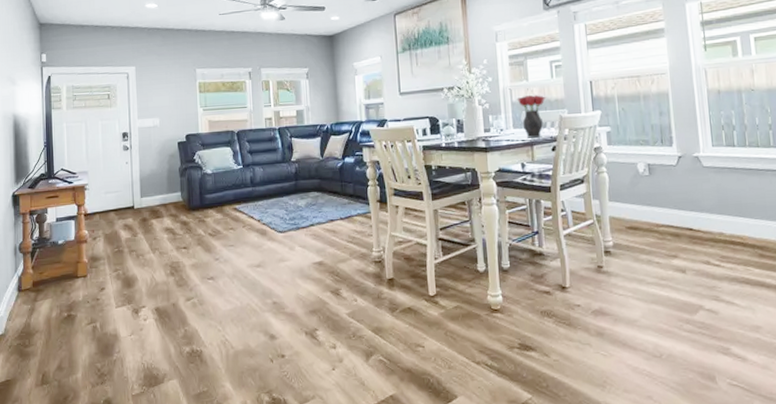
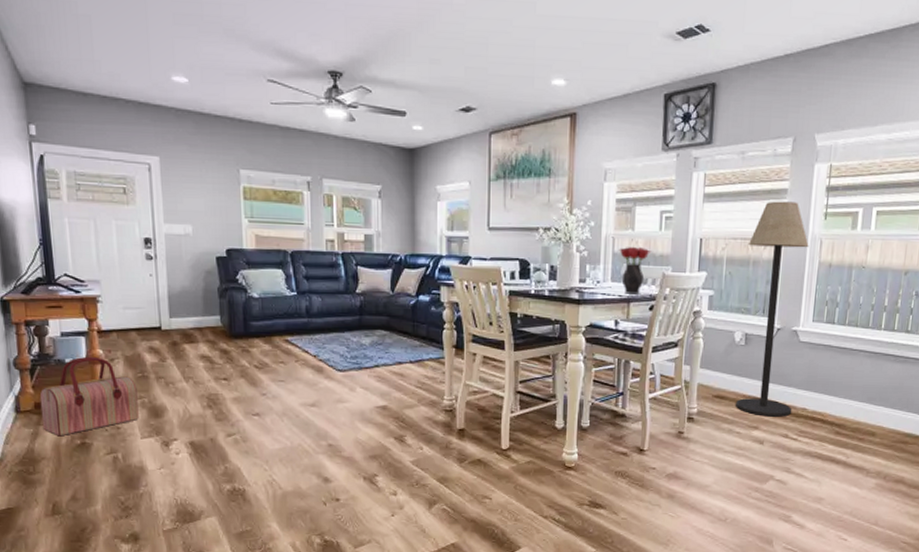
handbag: none [37,236,115,311] -> present [39,356,139,437]
floor lamp: none [636,38,708,244] -> present [736,201,809,417]

